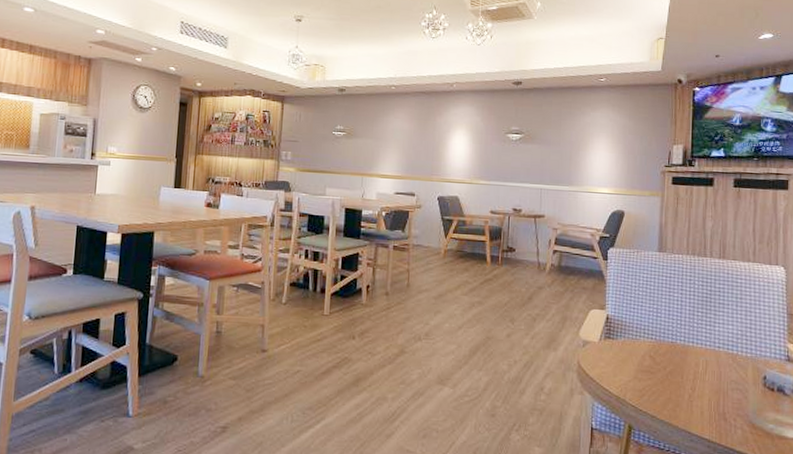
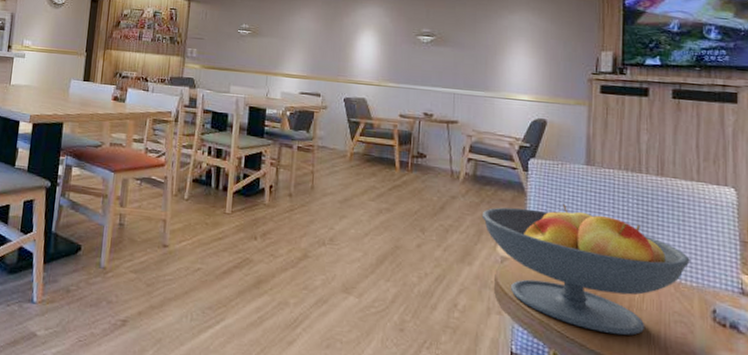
fruit bowl: none [566,289,746,405] -> present [481,204,690,336]

